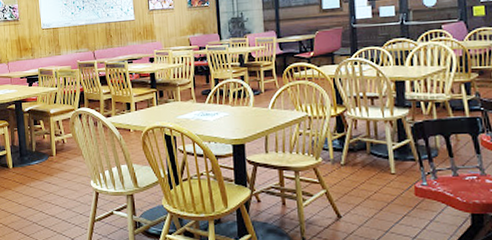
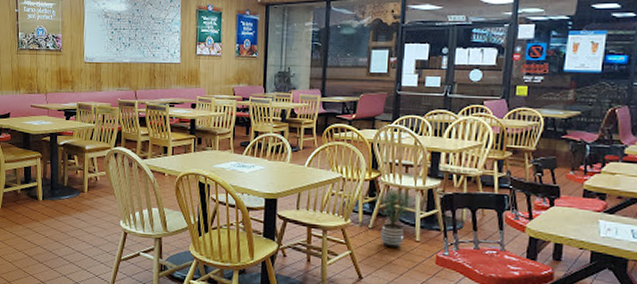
potted plant: none [342,121,385,183] -> present [373,187,416,249]

